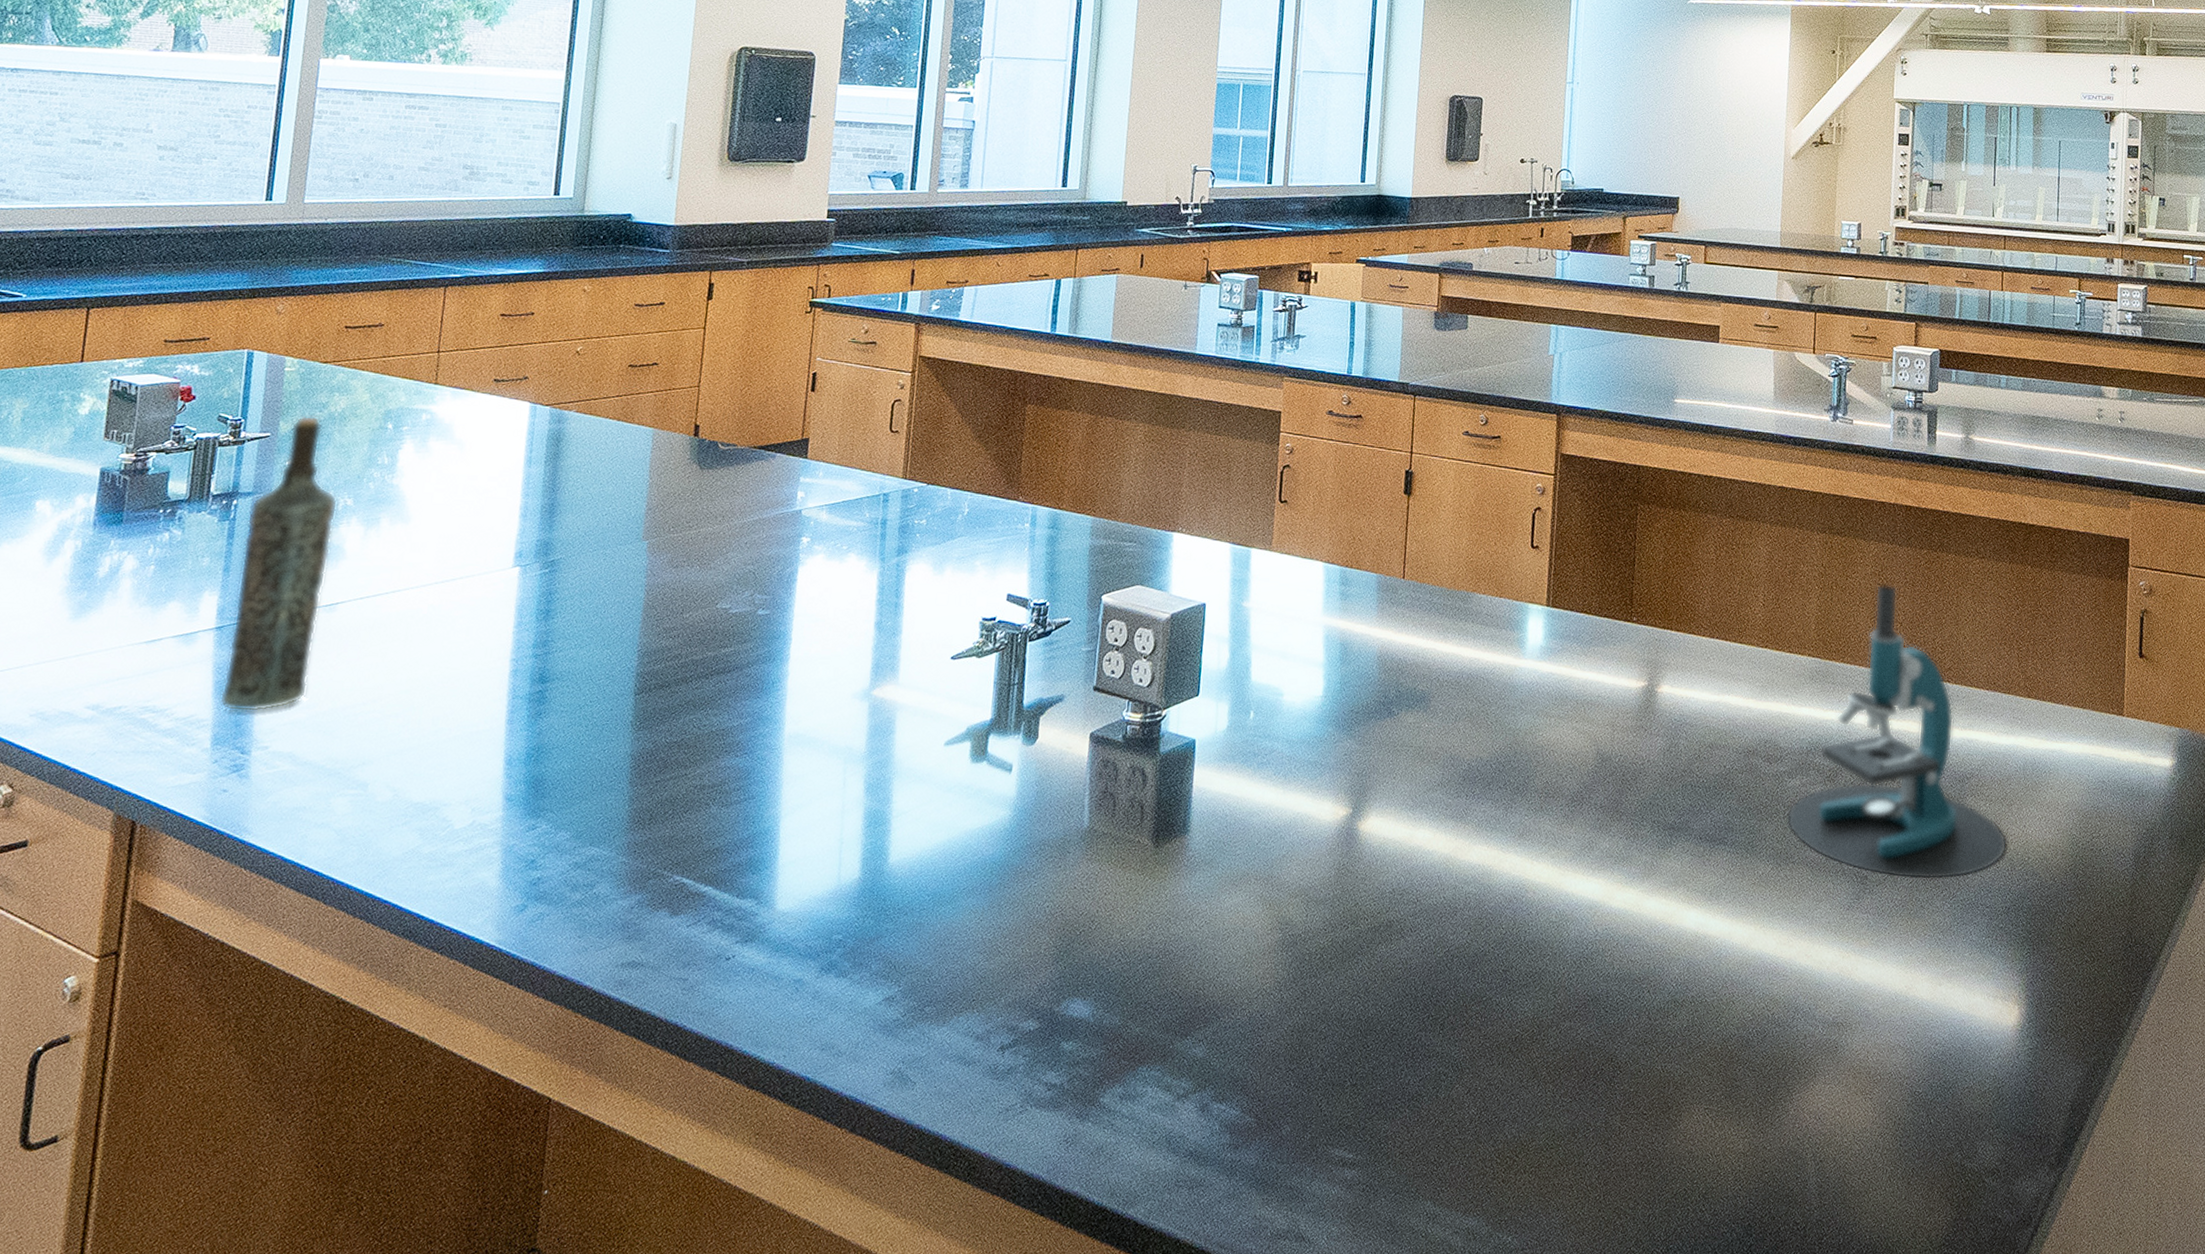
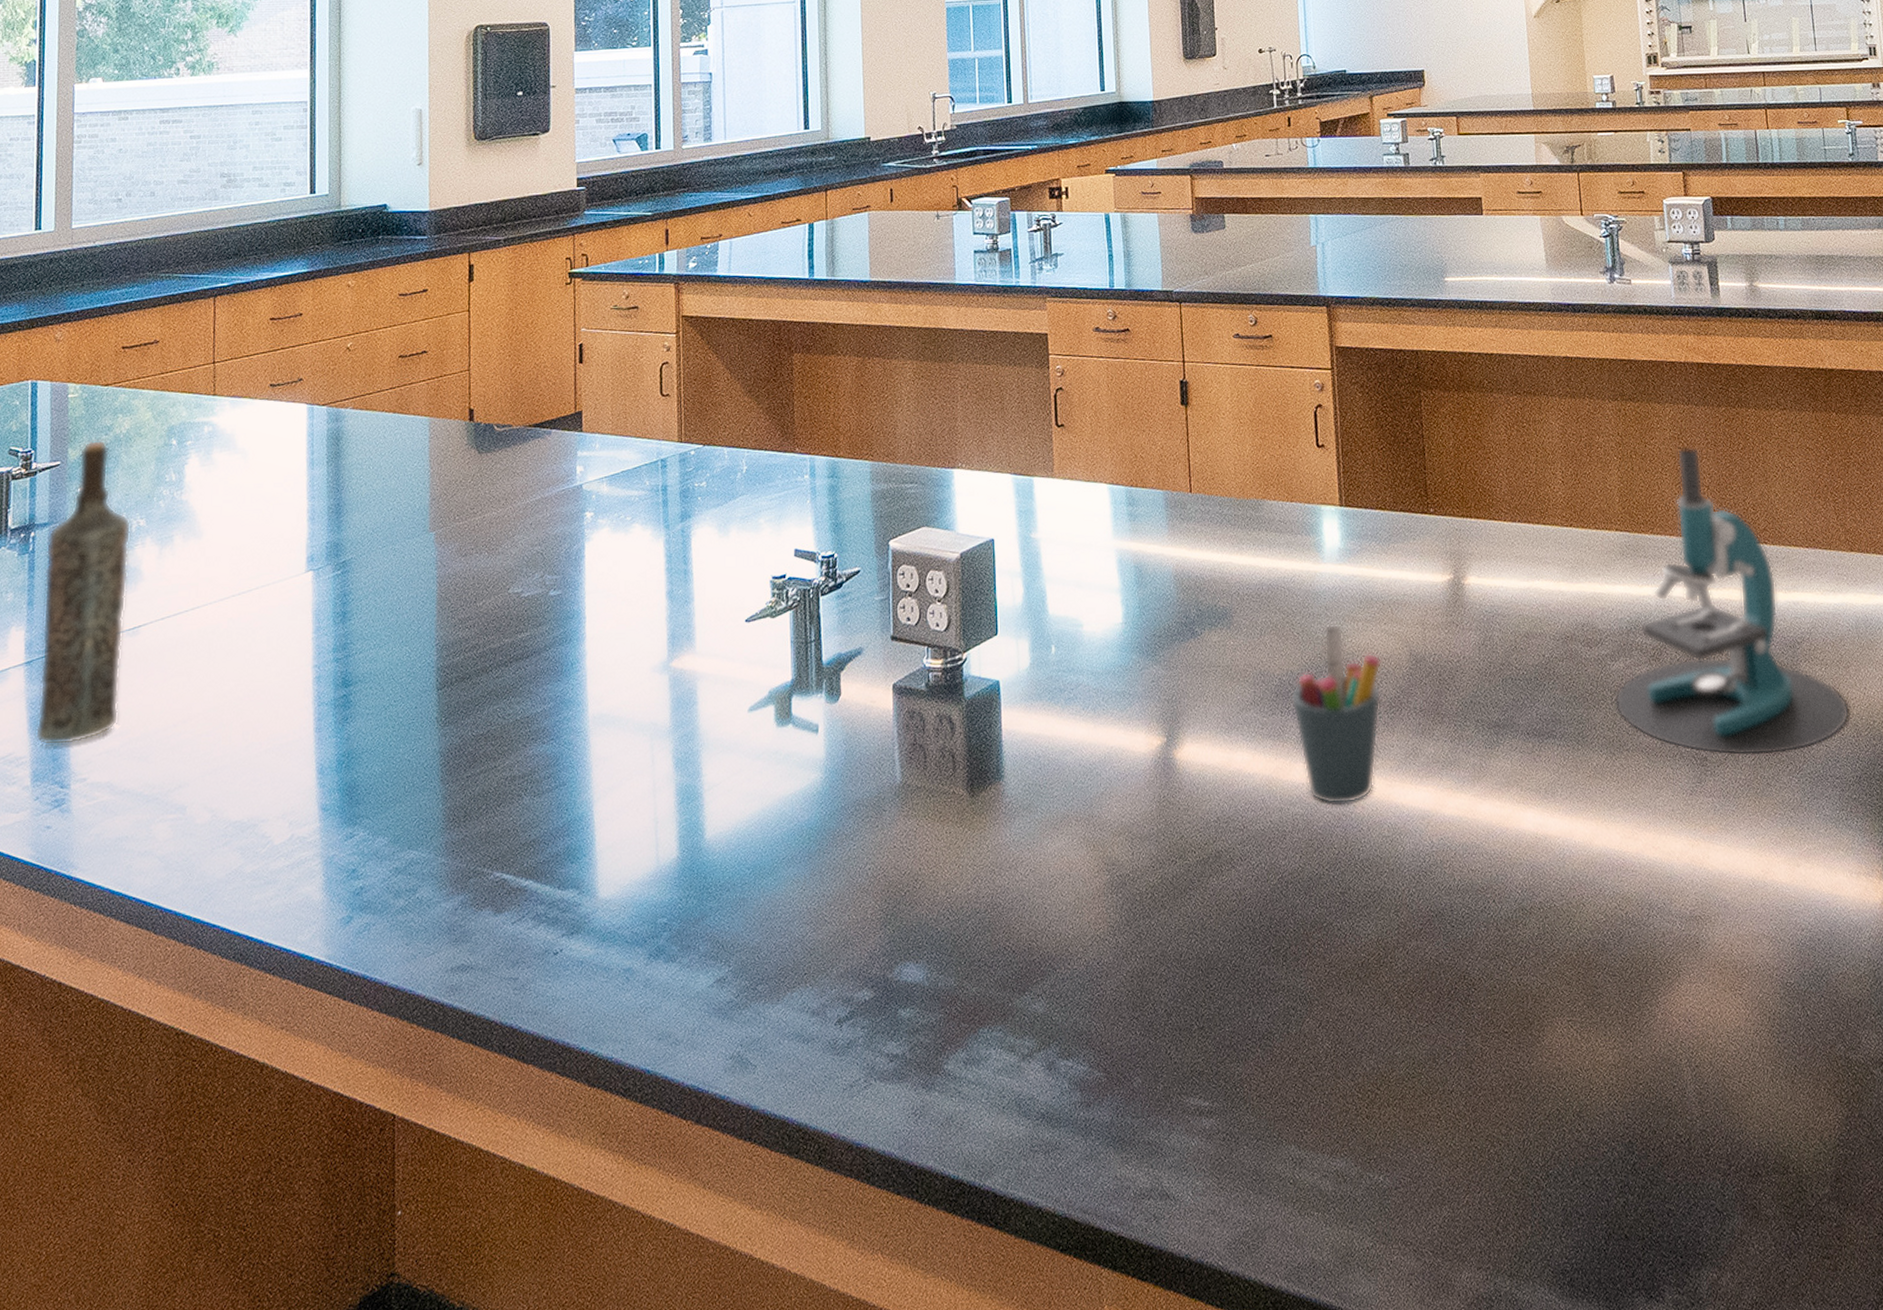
pen holder: none [1477,717,1569,888] -> present [1291,624,1382,805]

